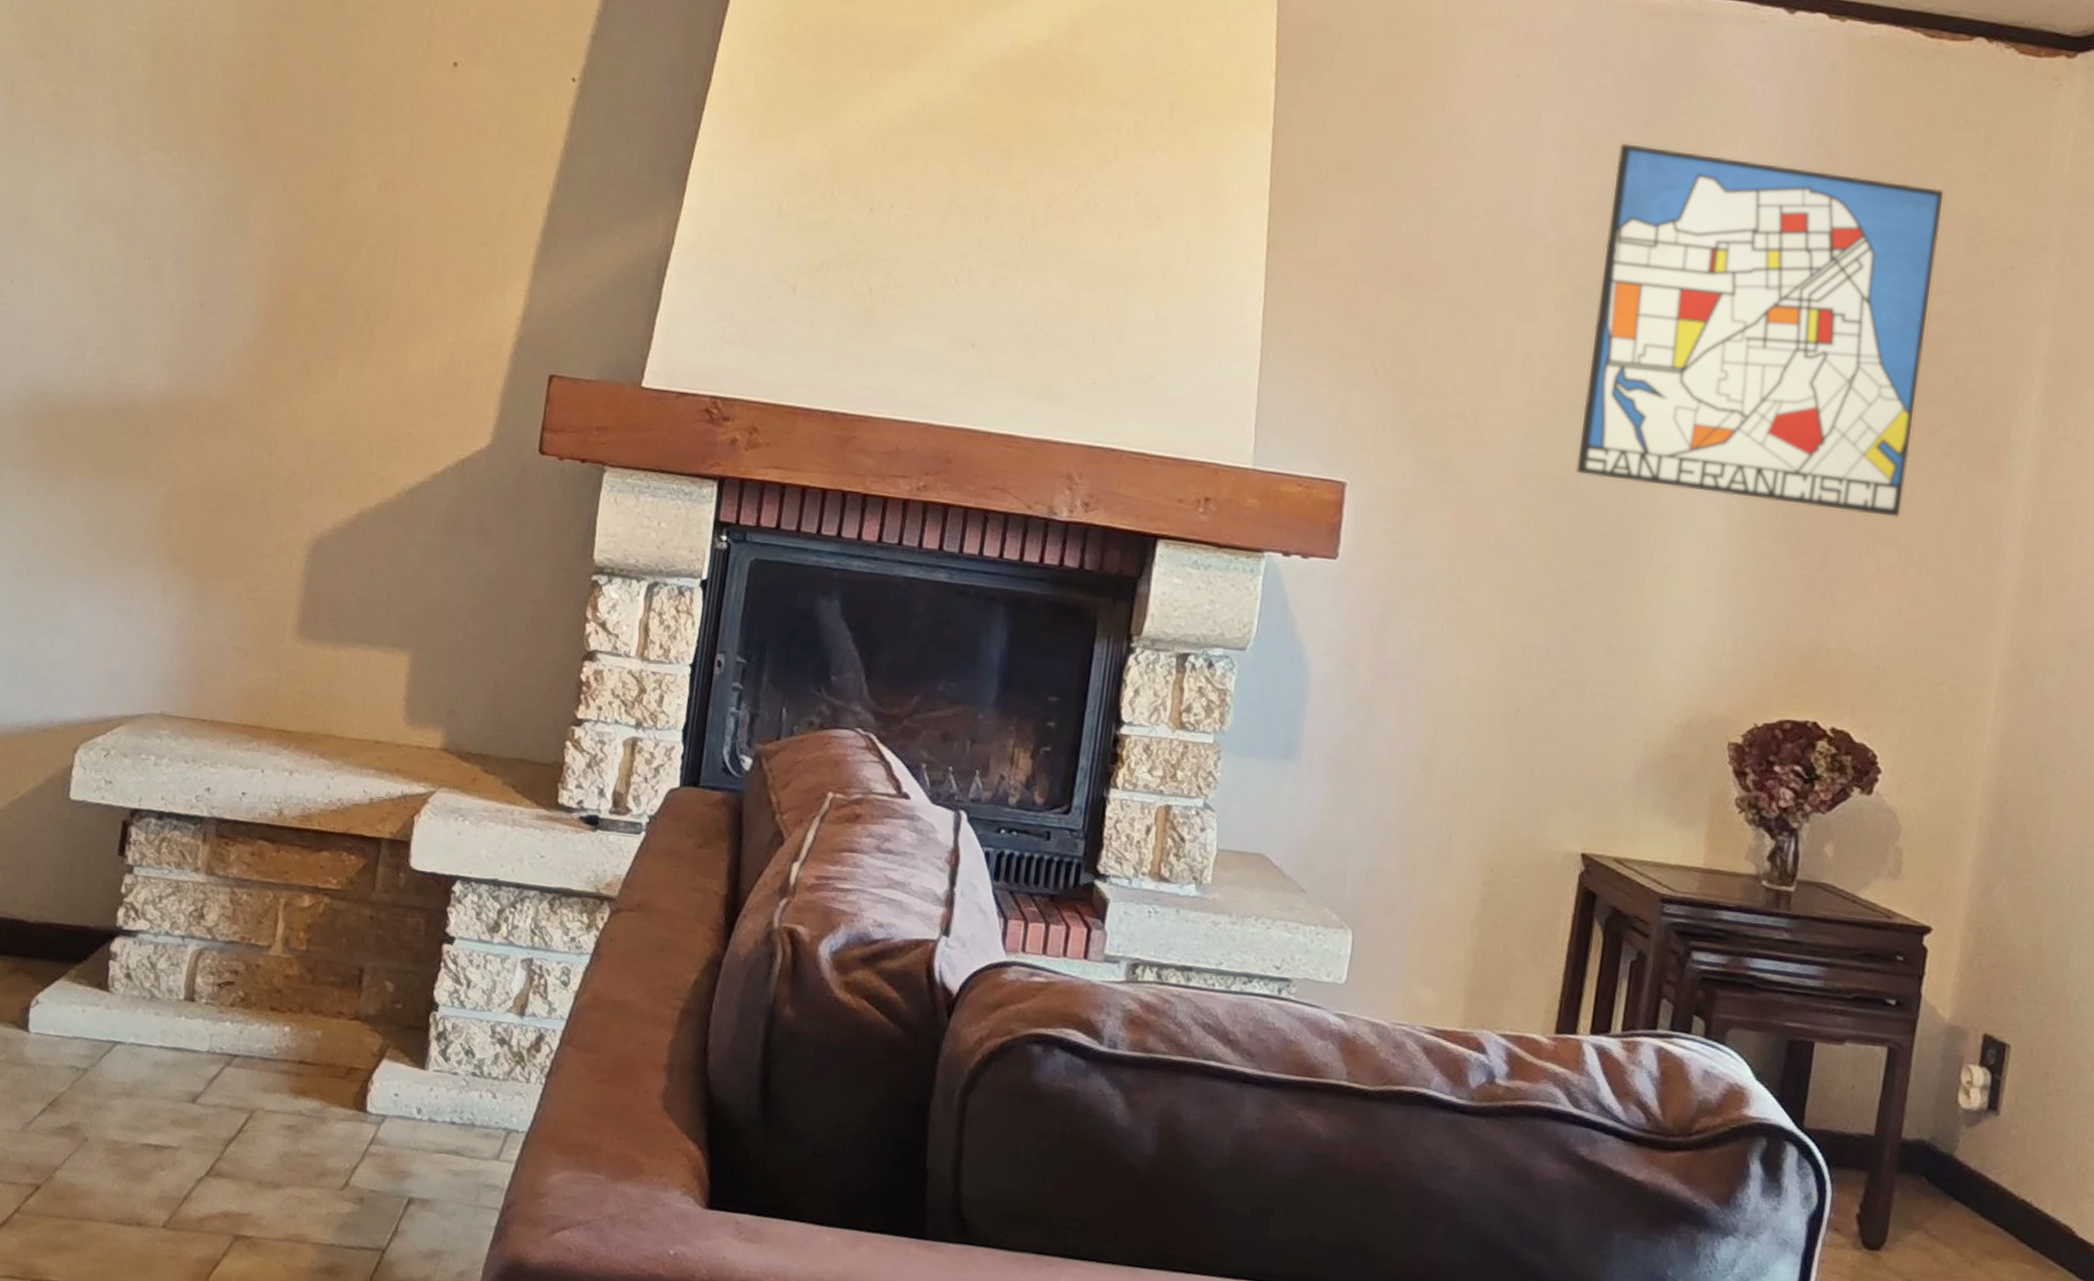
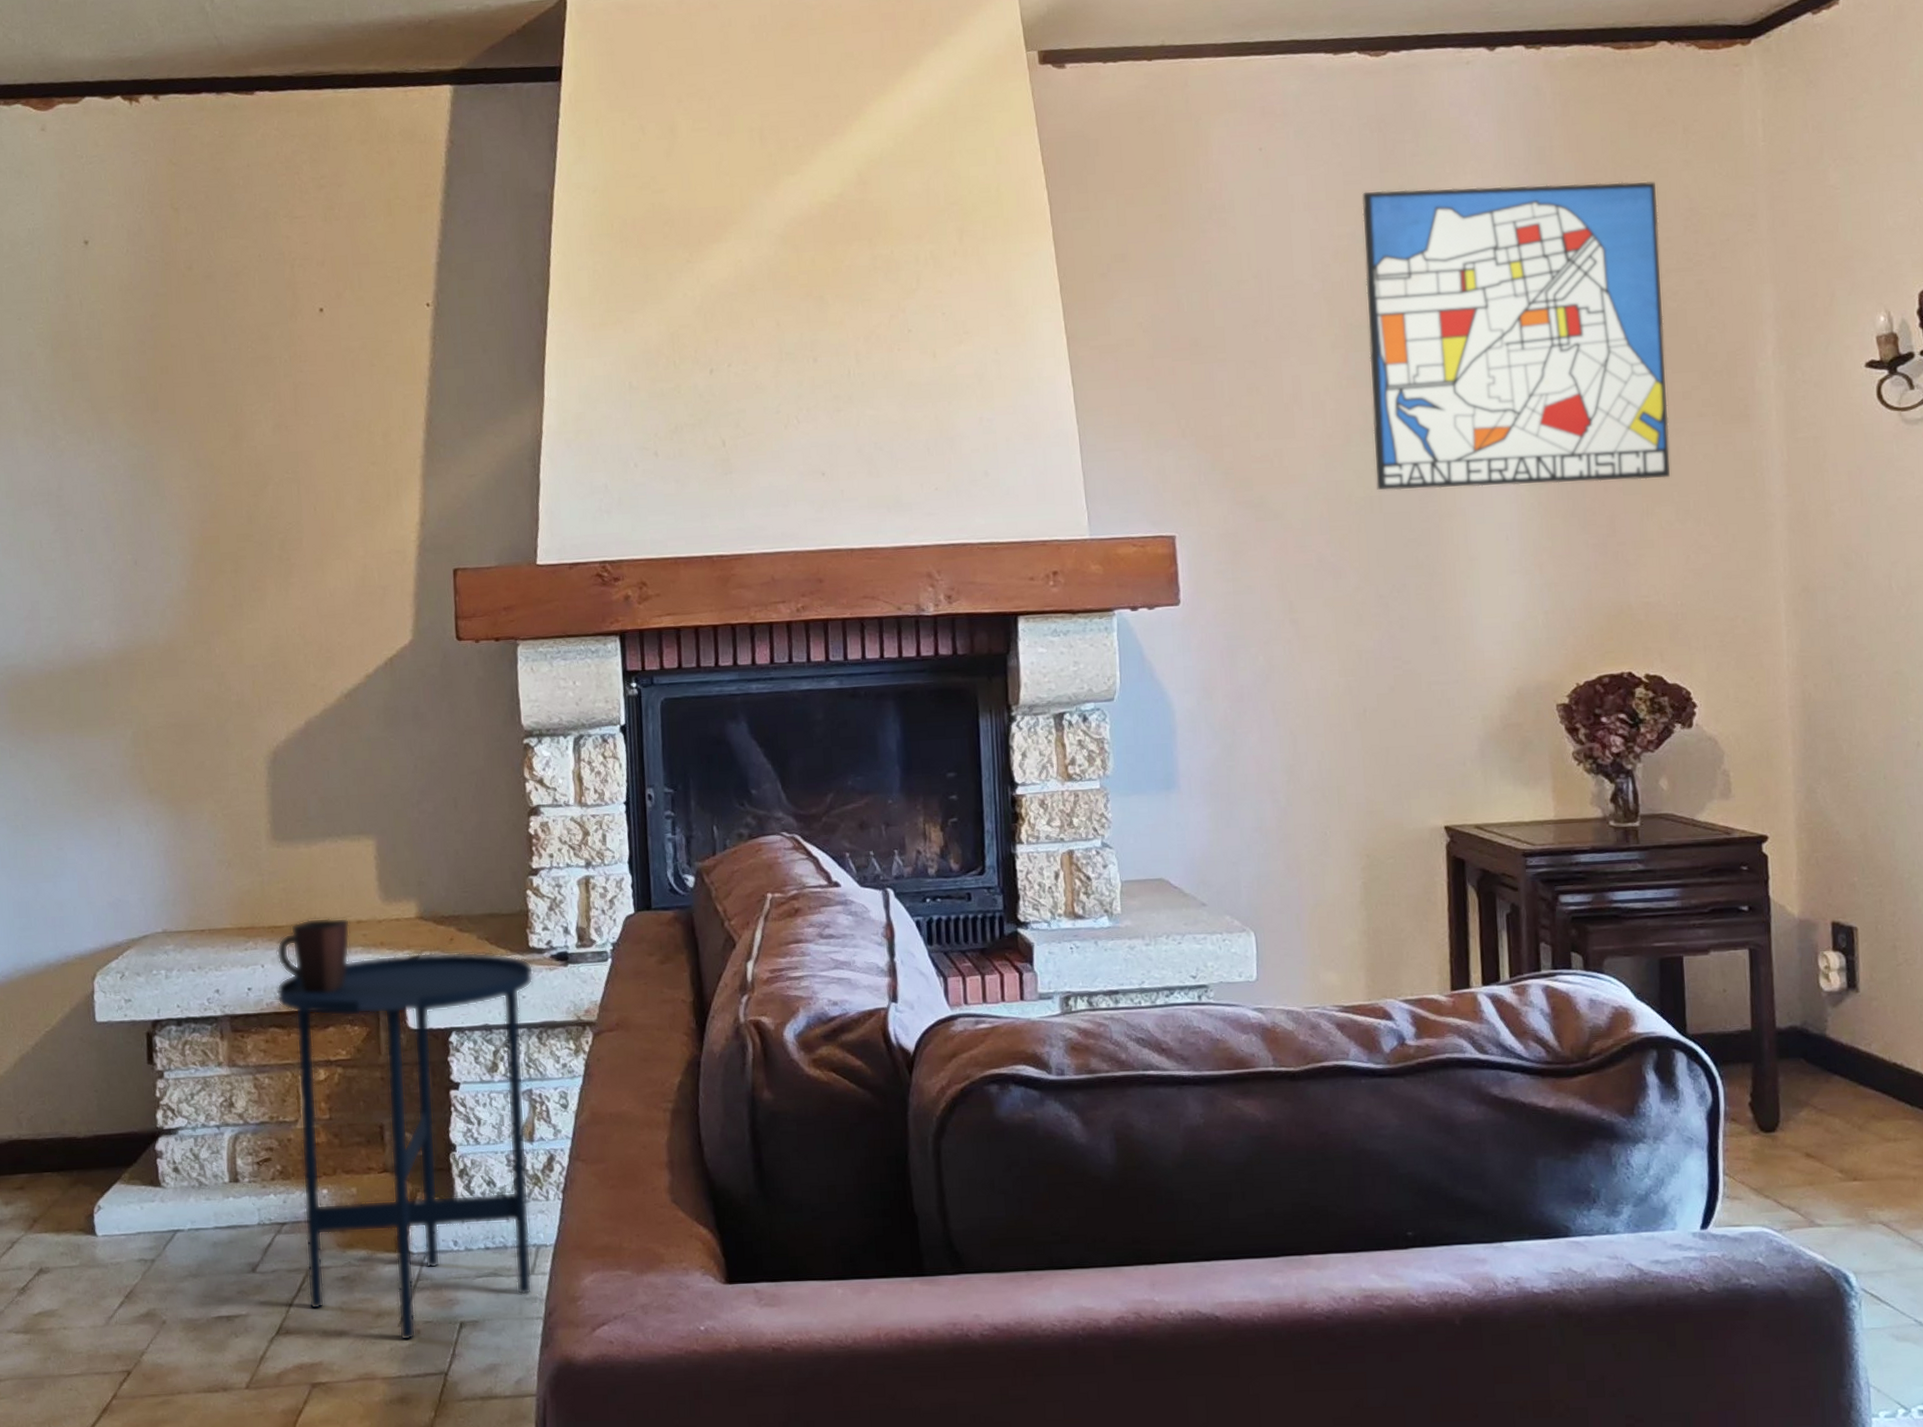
side table: none [247,782,558,1208] -> present [276,952,534,1341]
mug: none [280,728,367,814] -> present [276,917,351,994]

